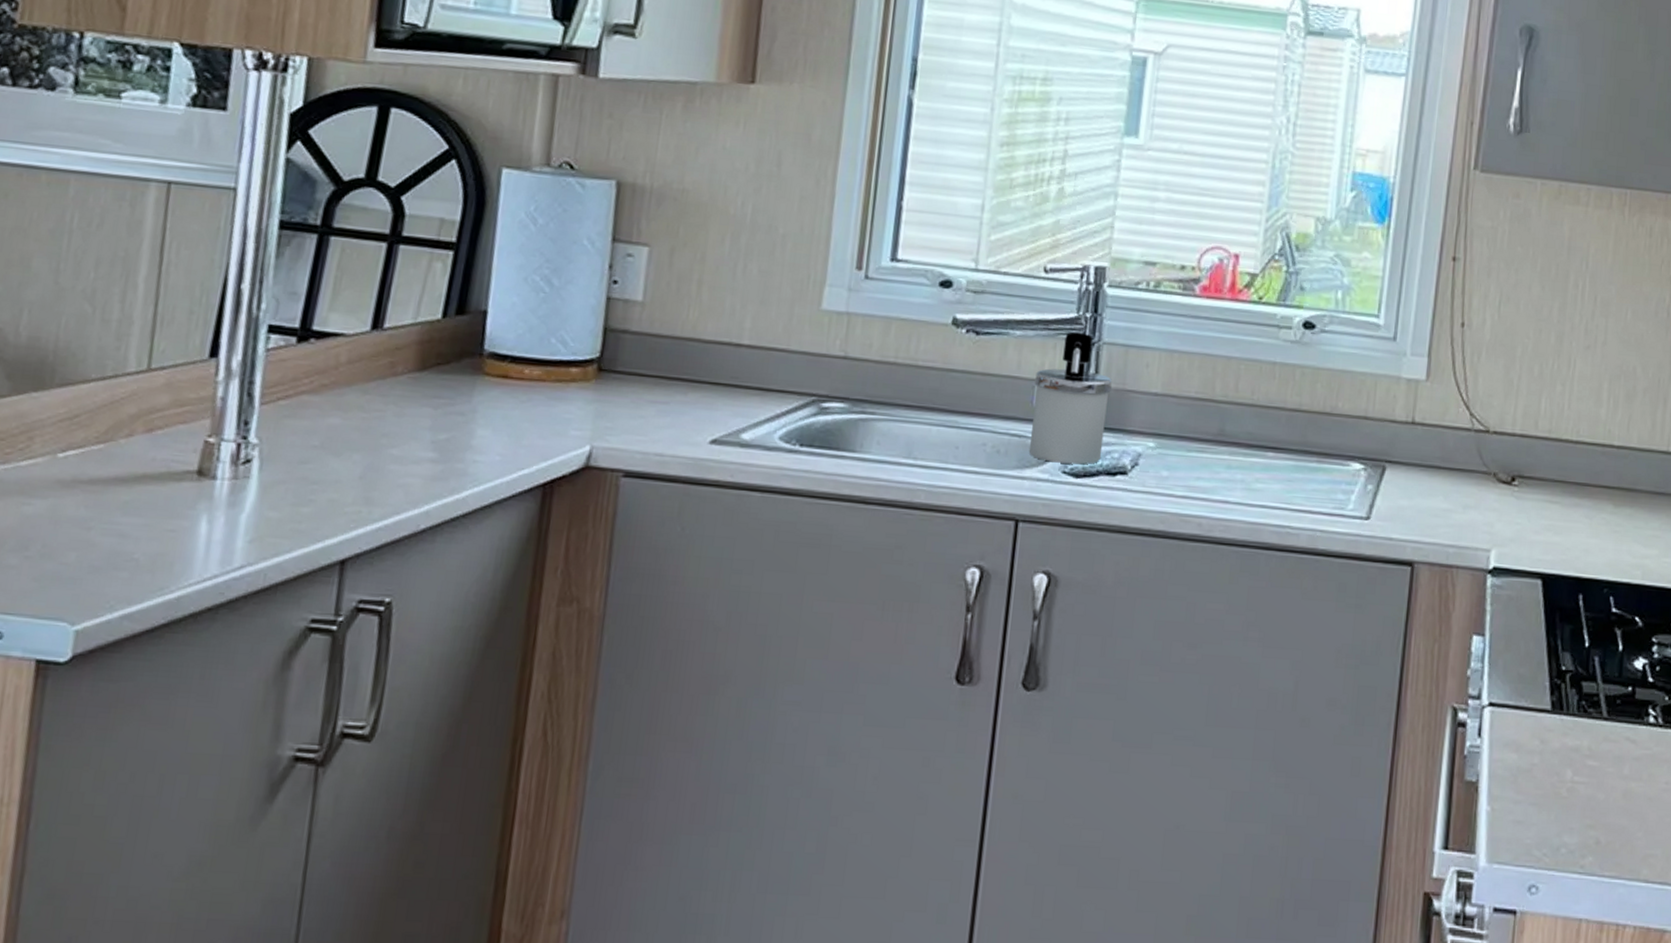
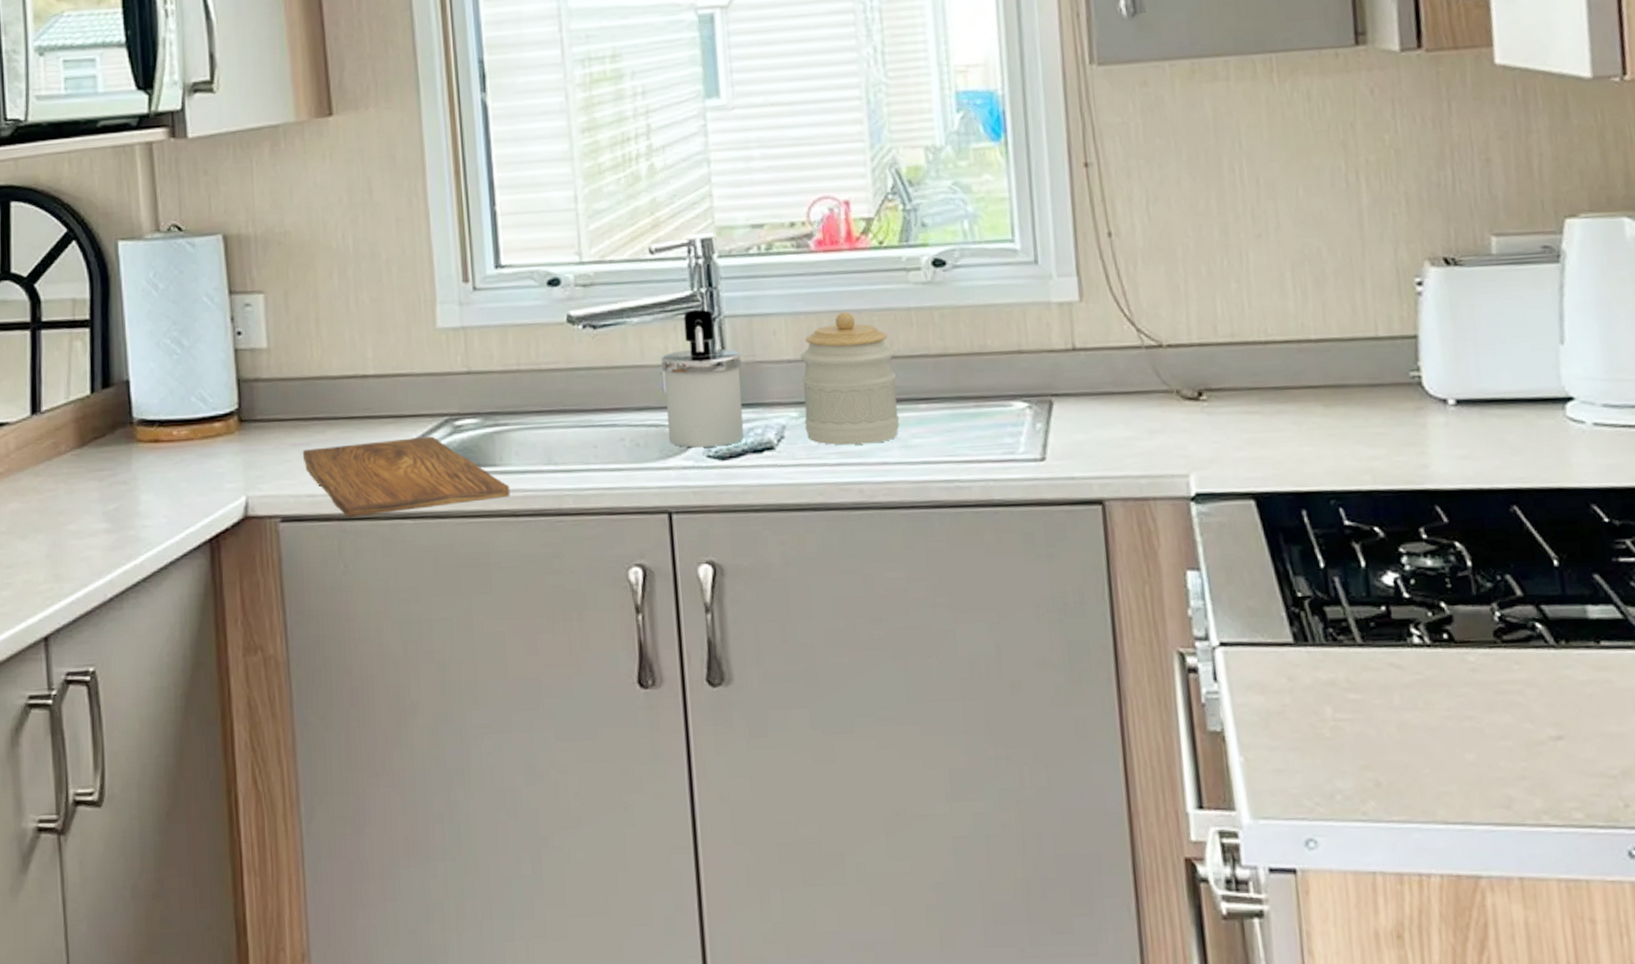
cutting board: none [658,408,865,485] -> present [302,436,510,519]
jar: none [1159,356,1254,482] -> present [800,311,900,446]

